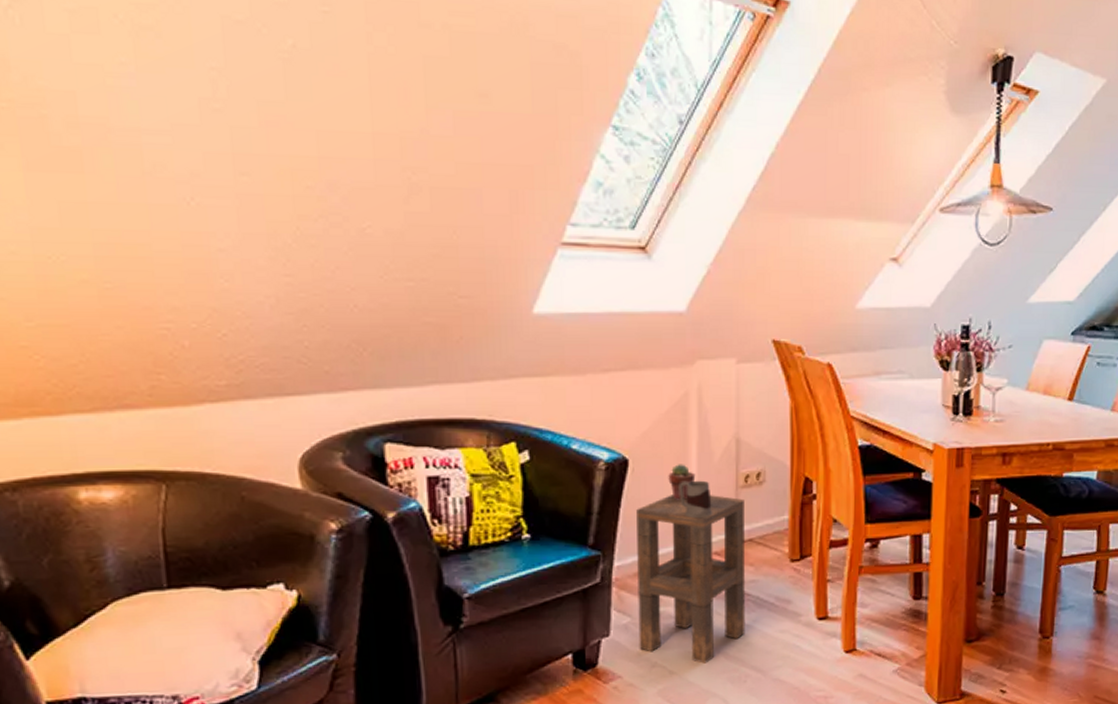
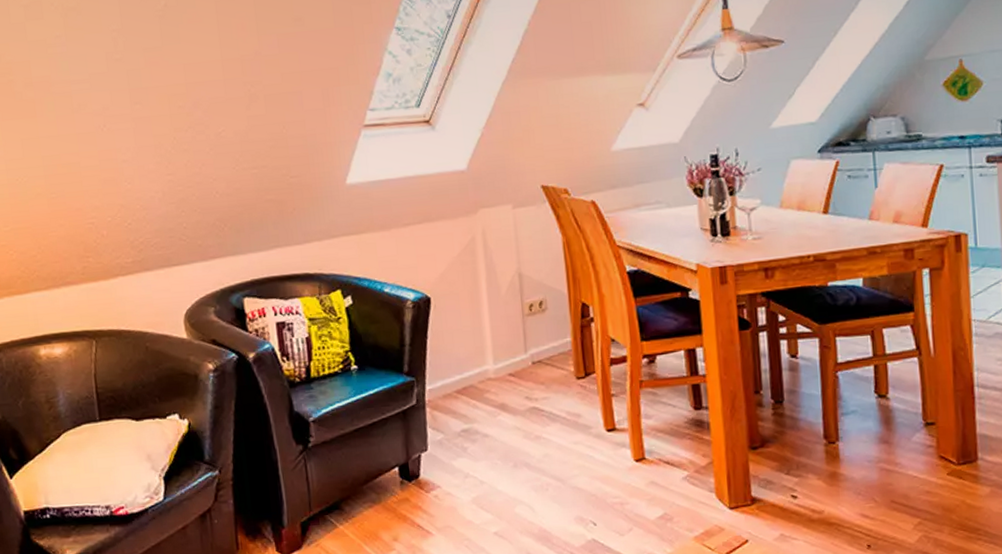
side table: present [636,495,746,664] -> none [441,323,543,474]
potted succulent: present [668,464,696,500] -> none [464,298,488,330]
mug: present [678,480,713,519] -> none [473,311,505,345]

